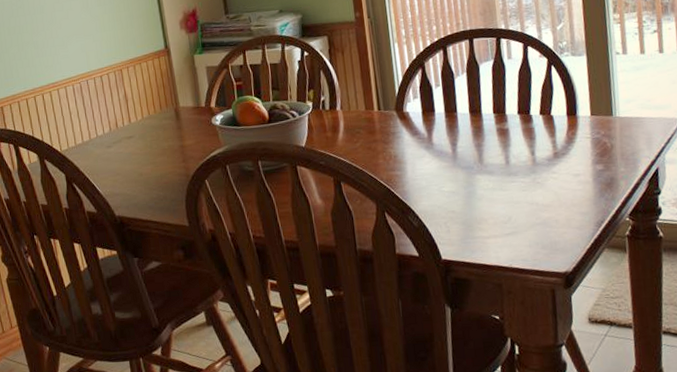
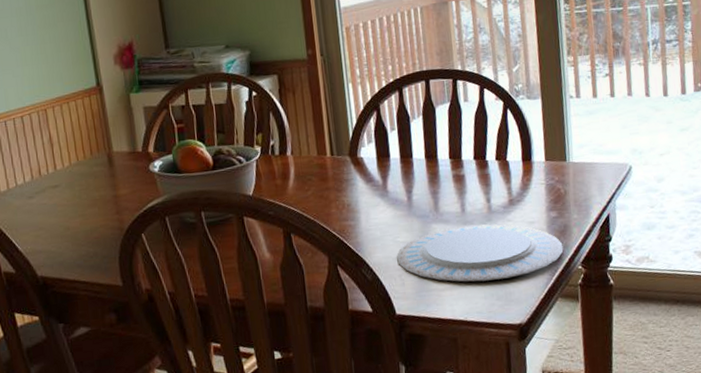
plate: none [441,176,611,231] -> present [396,224,564,282]

